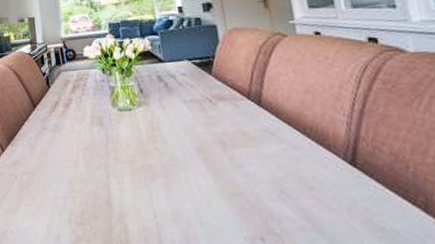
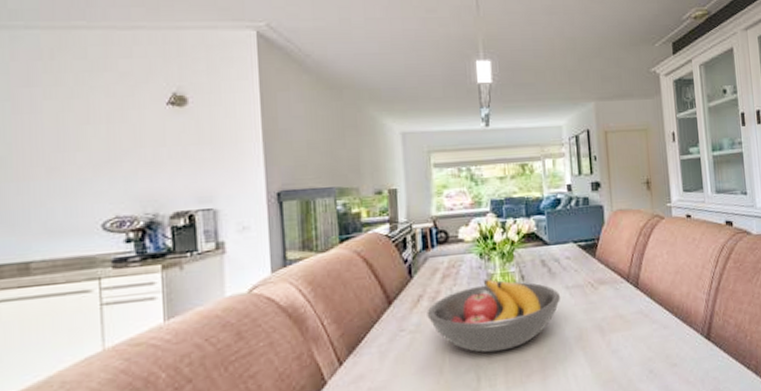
fruit bowl: none [62,90,179,154] -> present [427,278,561,353]

